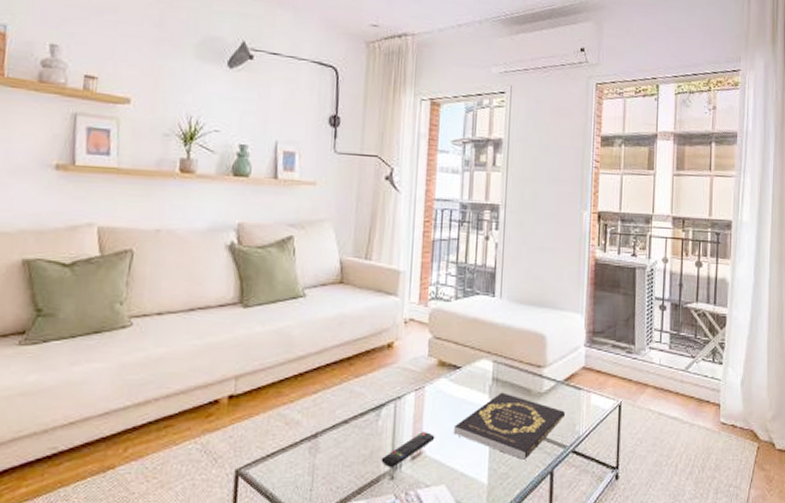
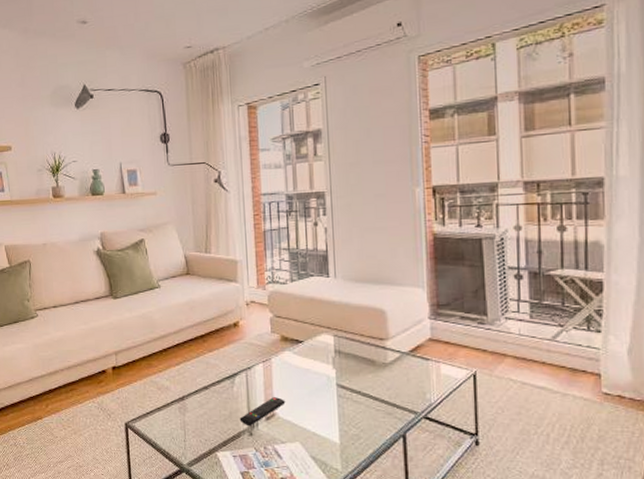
book: present [453,392,565,460] -> none [301,363,413,423]

